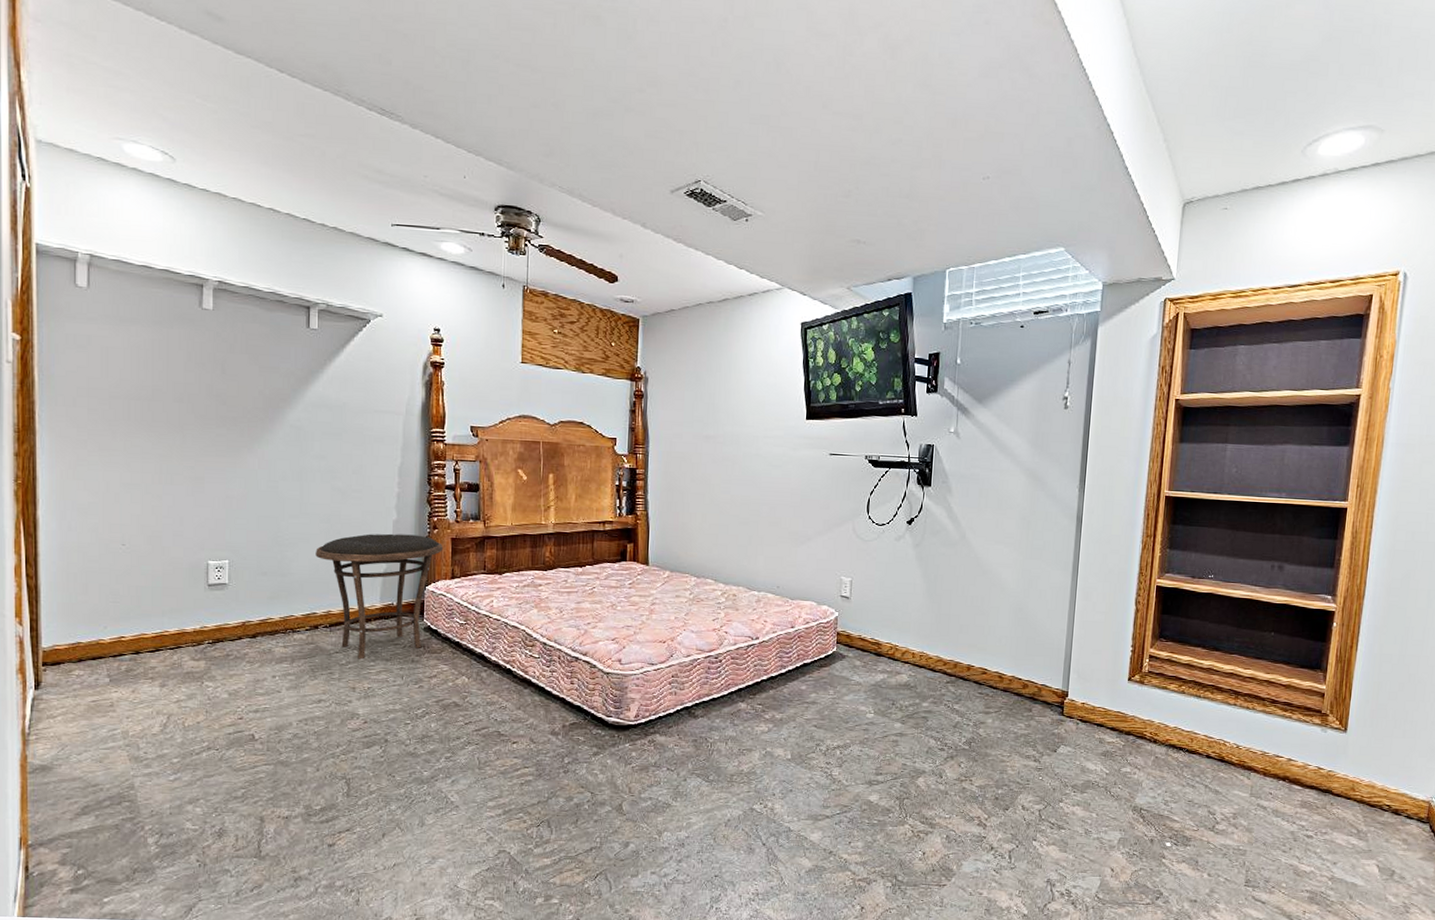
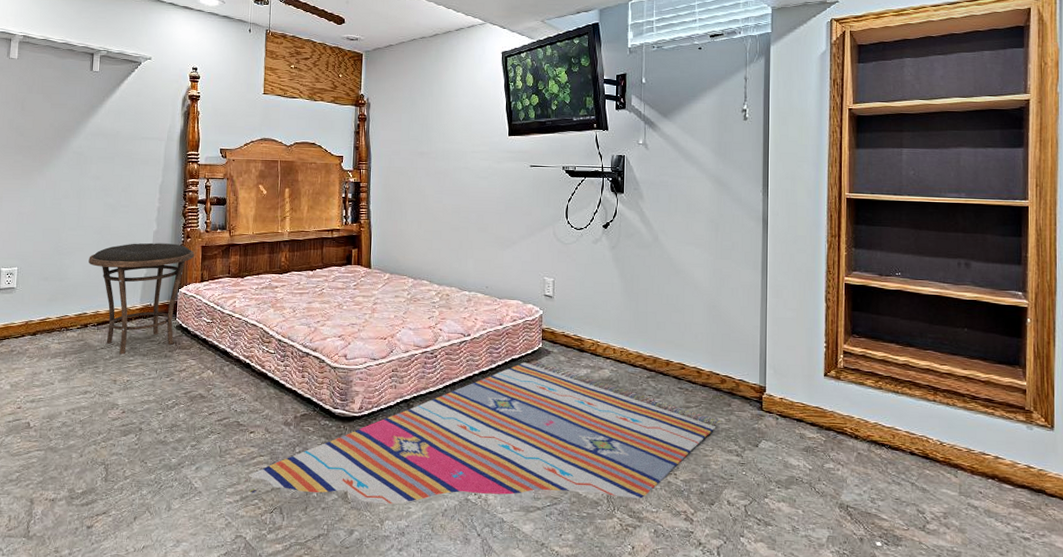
rug: none [506,665,1021,816] -> present [244,360,721,505]

